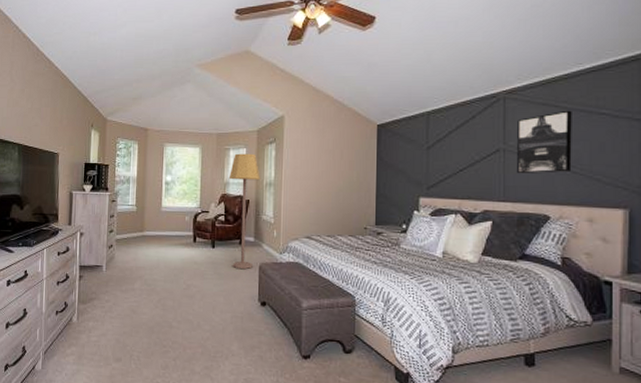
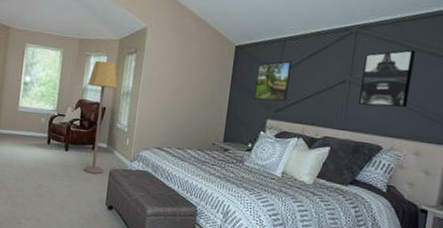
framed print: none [402,134,438,179] -> present [253,60,292,102]

